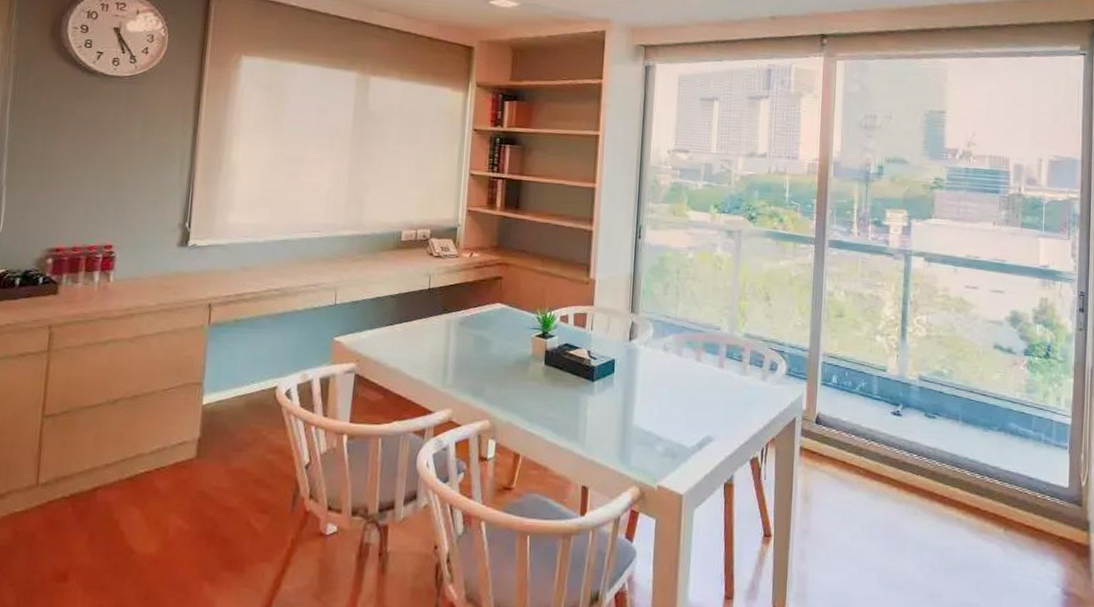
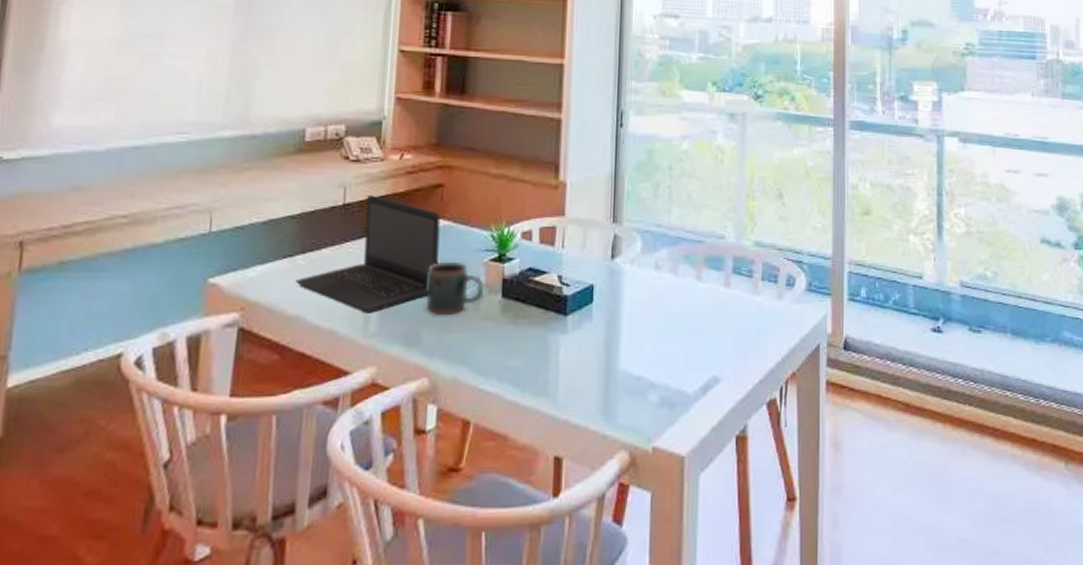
laptop: none [394,282,500,370] -> present [295,194,441,313]
mug: none [488,335,532,375] -> present [425,261,485,315]

